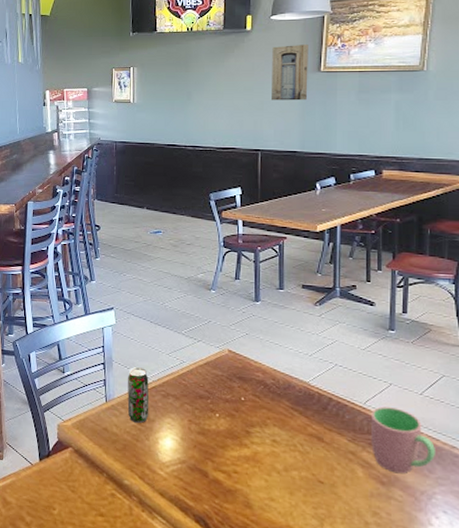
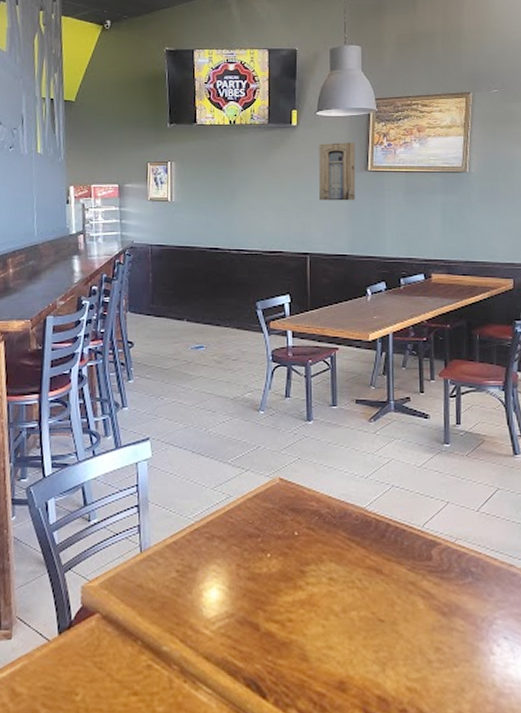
beverage can: present [127,367,150,424] -> none [165,507,192,575]
cup: present [371,406,435,474] -> none [430,528,494,601]

